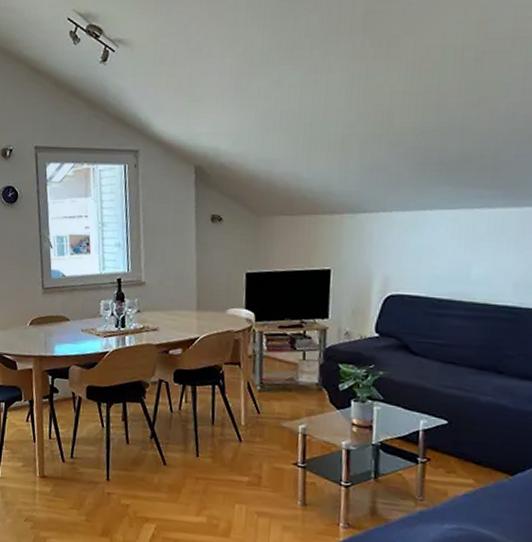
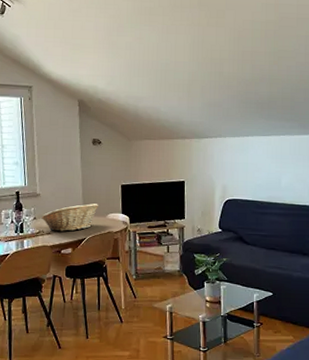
fruit basket: none [146,295,216,328] -> present [41,203,98,232]

